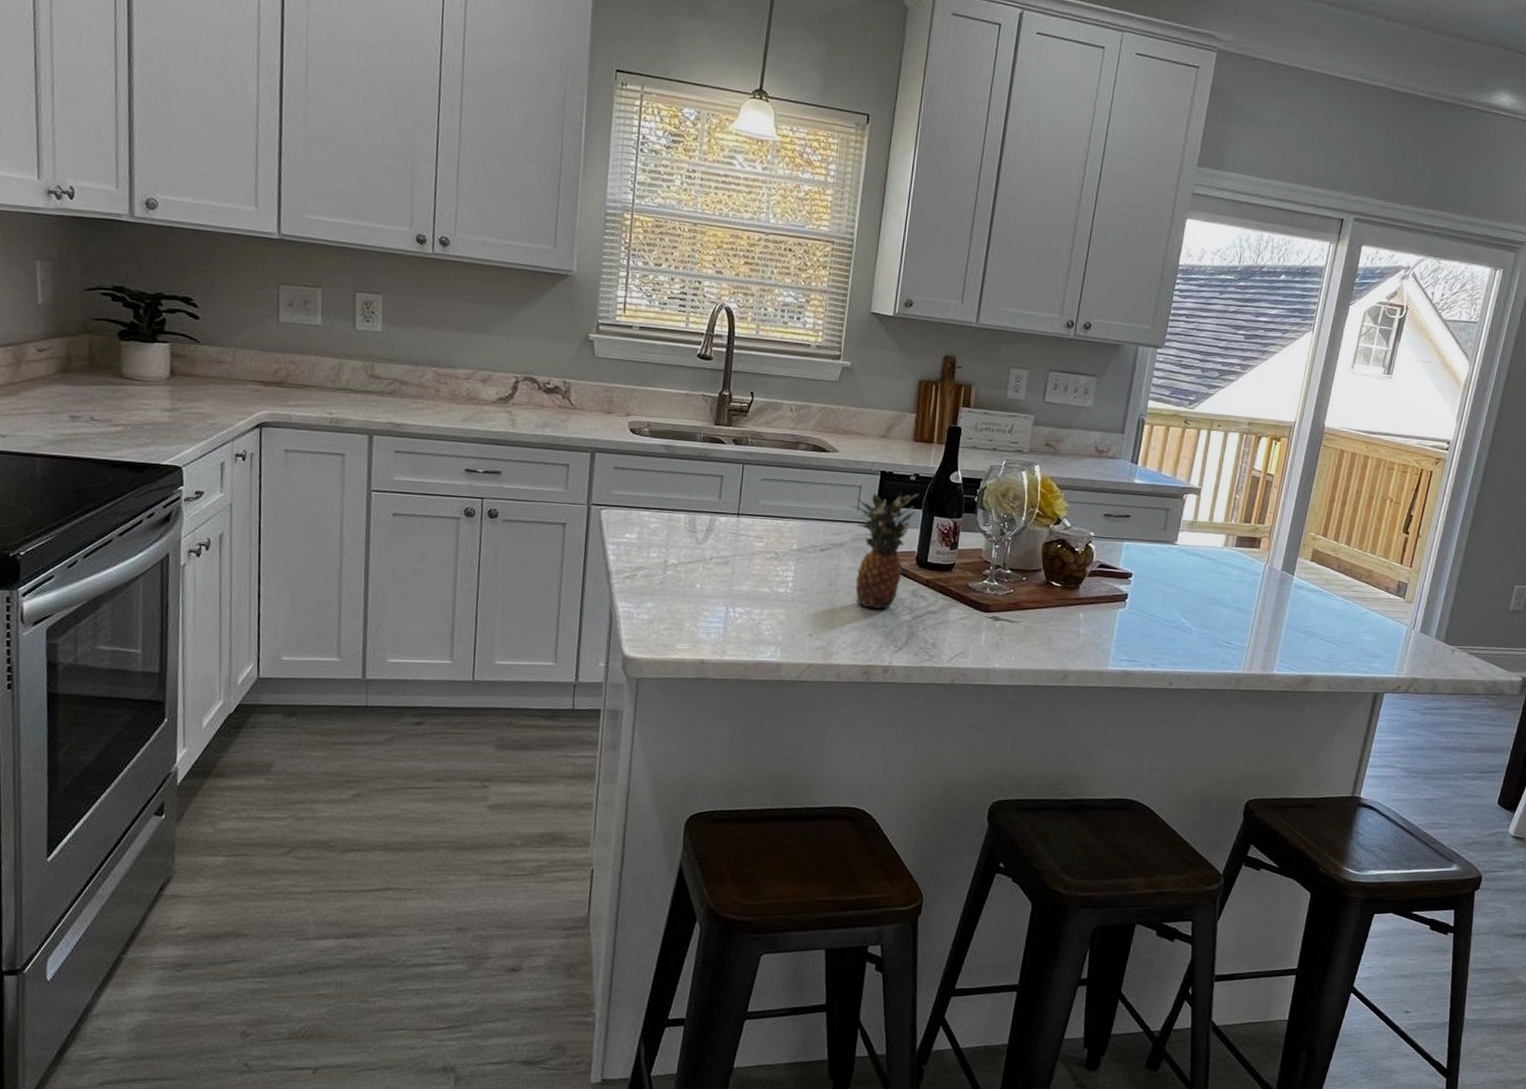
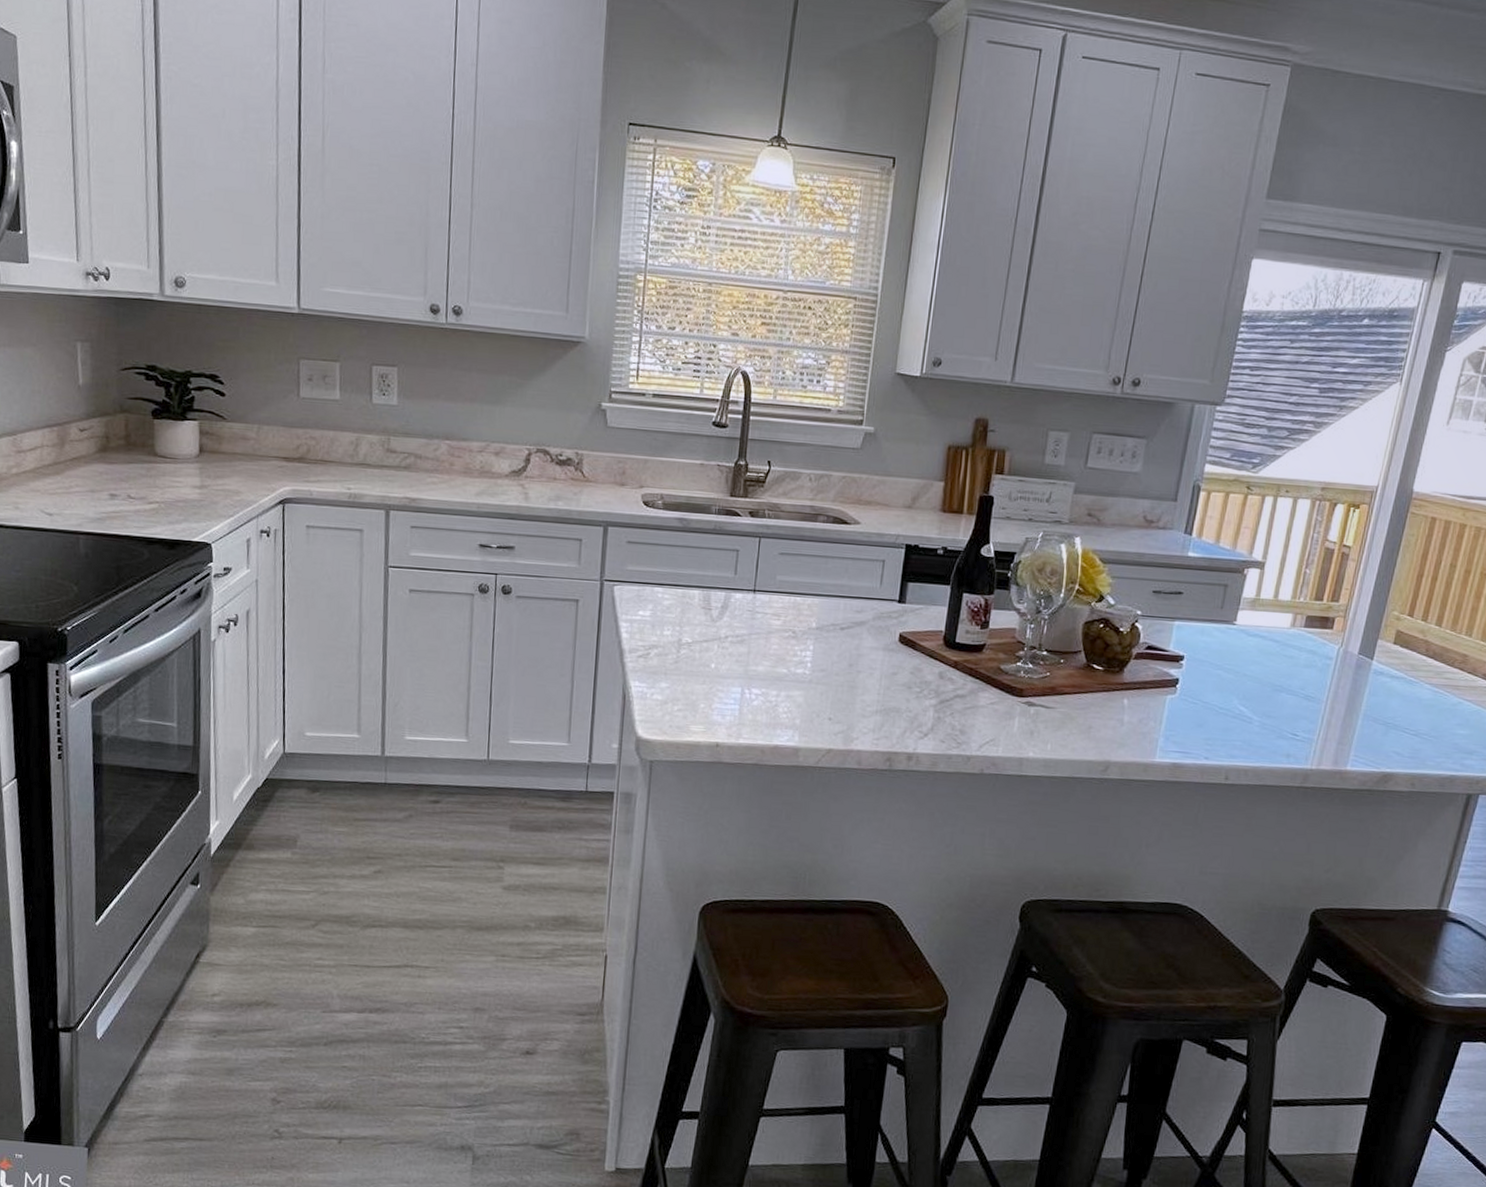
fruit: present [849,492,920,610] -> none [871,567,948,693]

